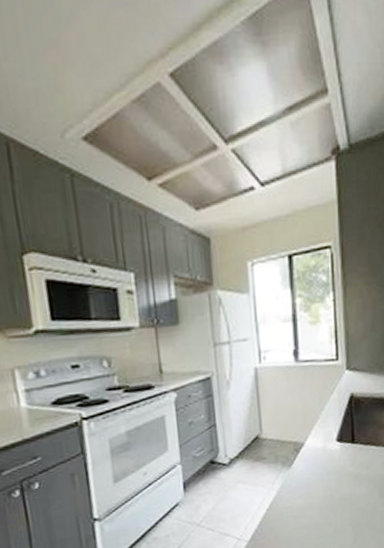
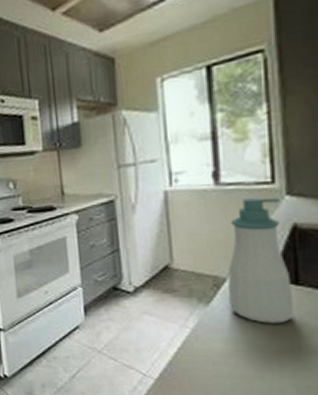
soap bottle: none [305,372,351,478] -> present [228,198,294,324]

